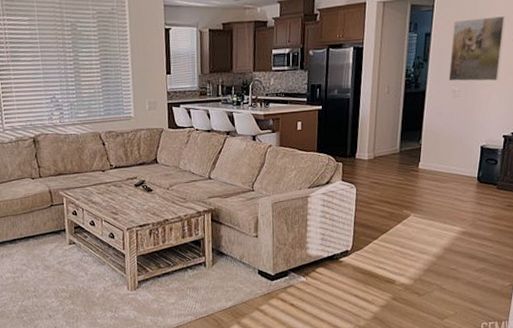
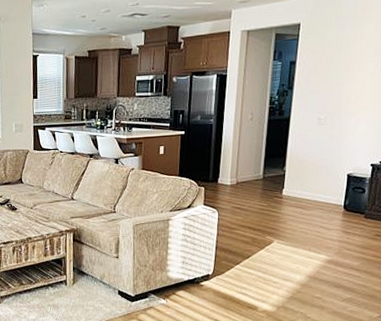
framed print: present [448,16,506,81] -> none [313,45,374,110]

